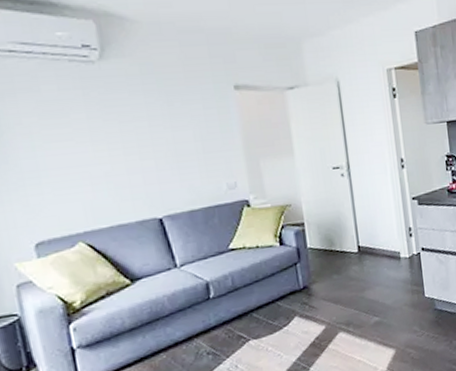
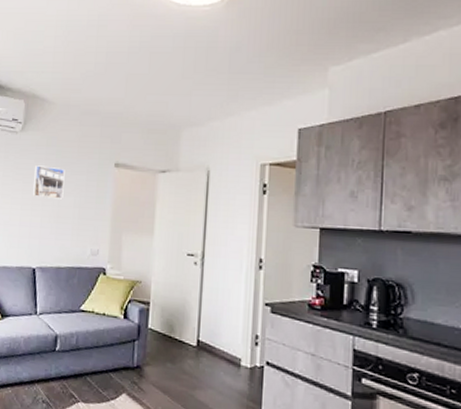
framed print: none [131,99,179,137] -> present [33,165,65,199]

